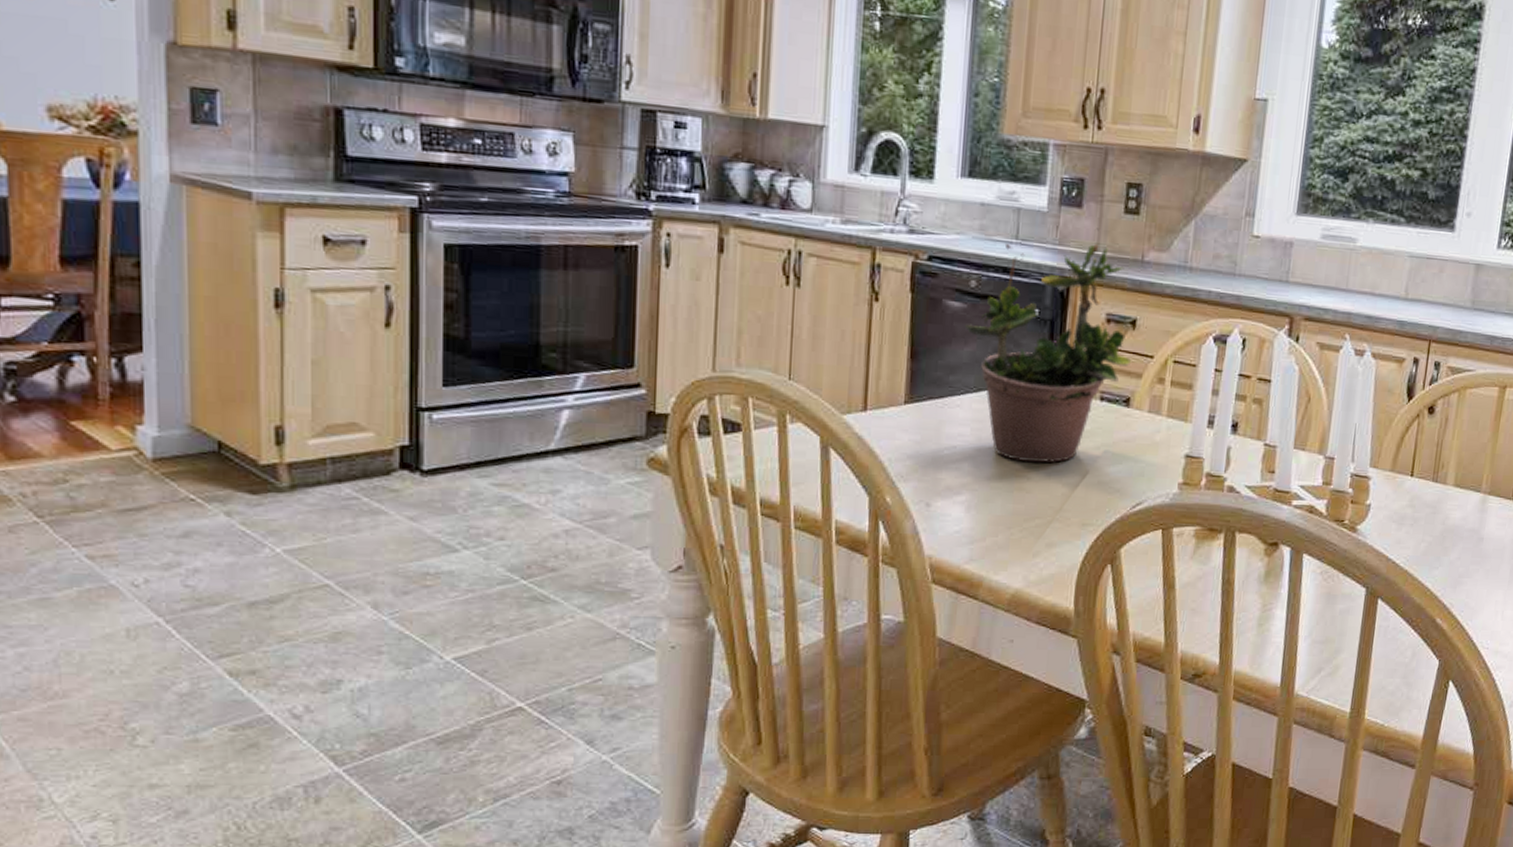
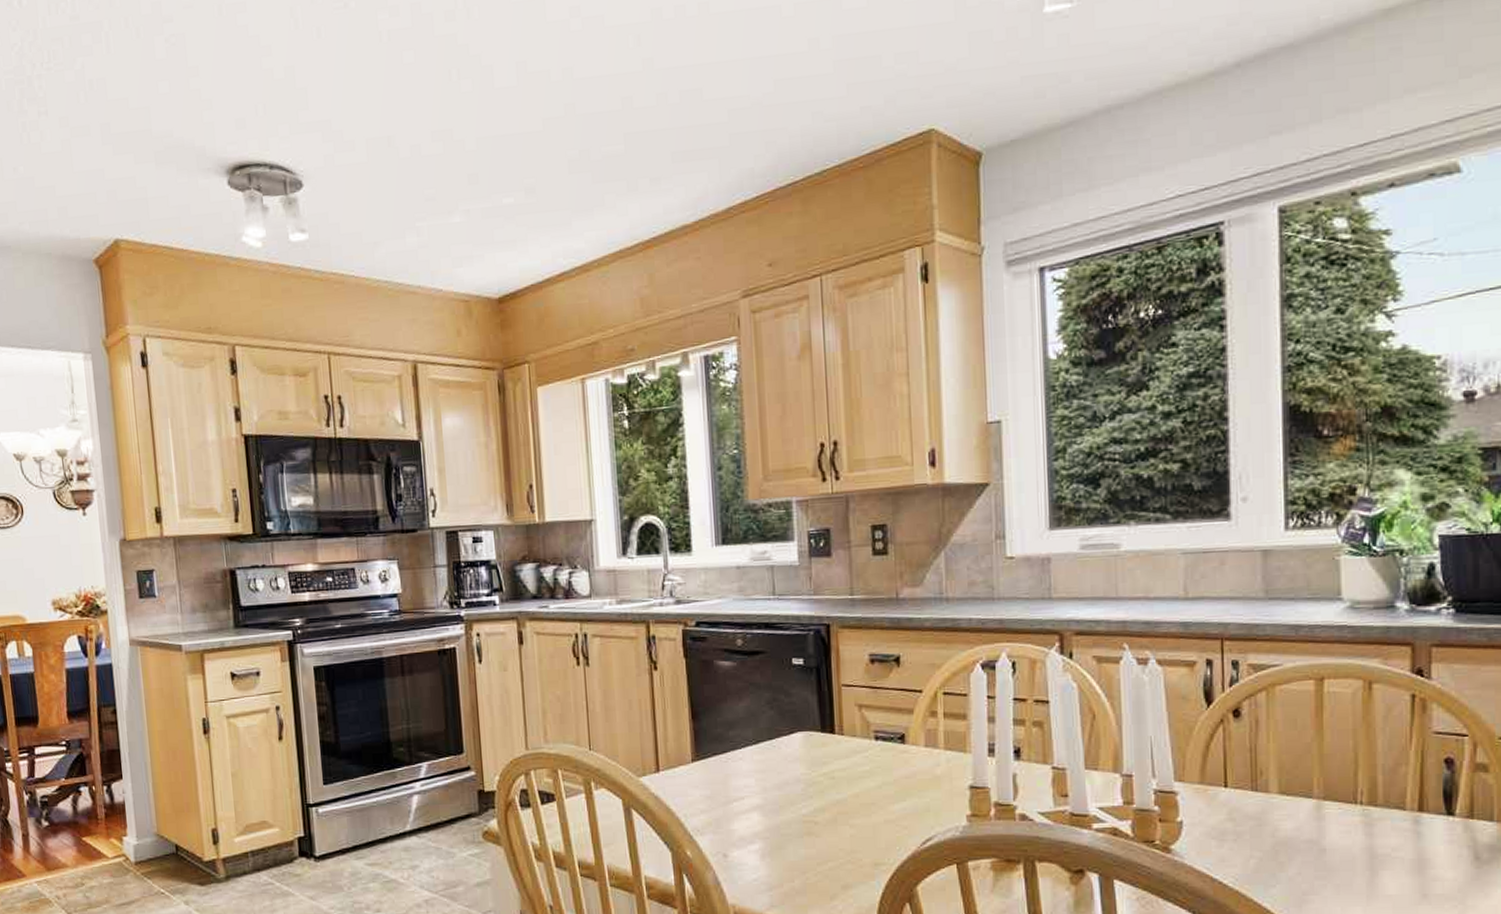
potted plant: present [964,228,1131,463] -> none [736,573,900,807]

